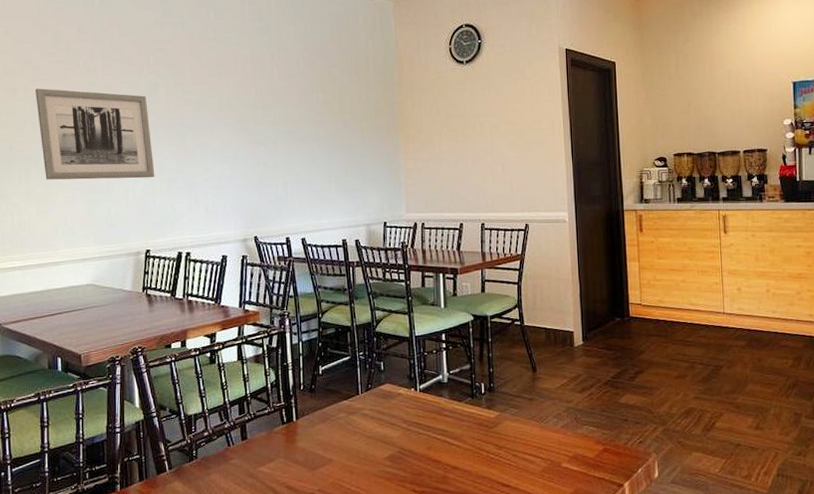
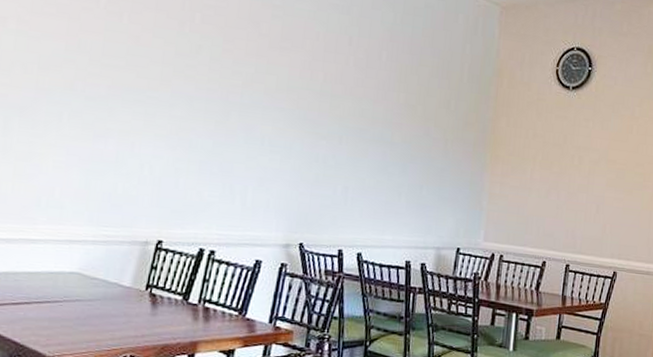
wall art: present [35,88,155,180] -> none [31,22,184,156]

